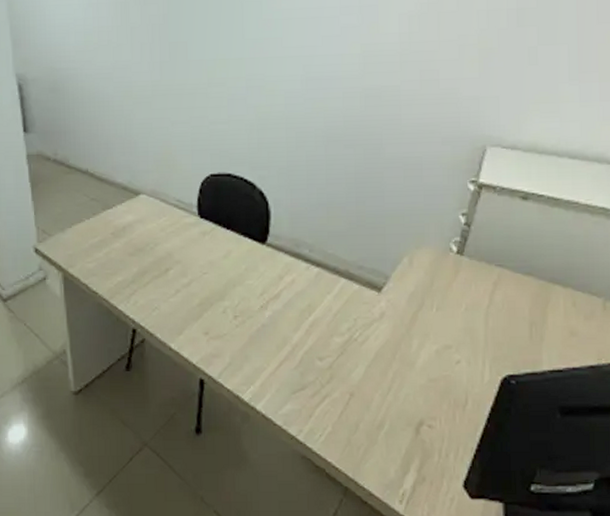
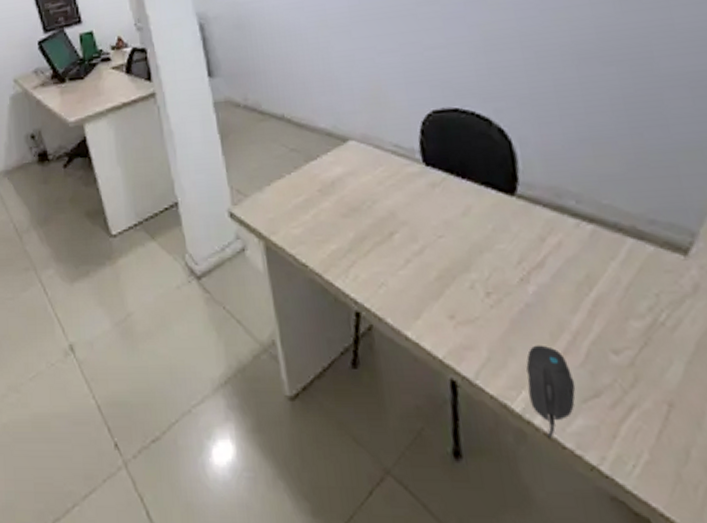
computer mouse: none [256,354,289,419] -> present [526,345,575,439]

